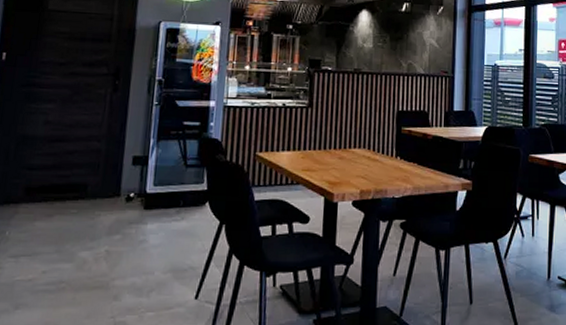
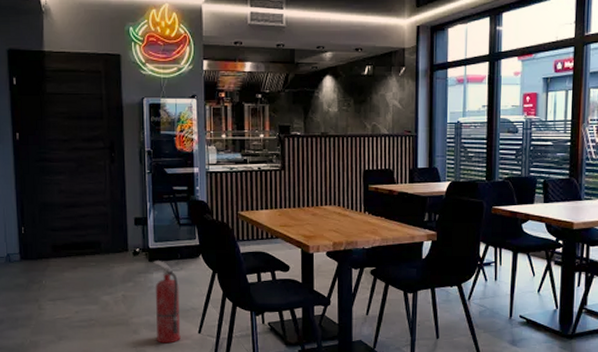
fire extinguisher: none [141,208,178,313] -> present [152,261,181,344]

